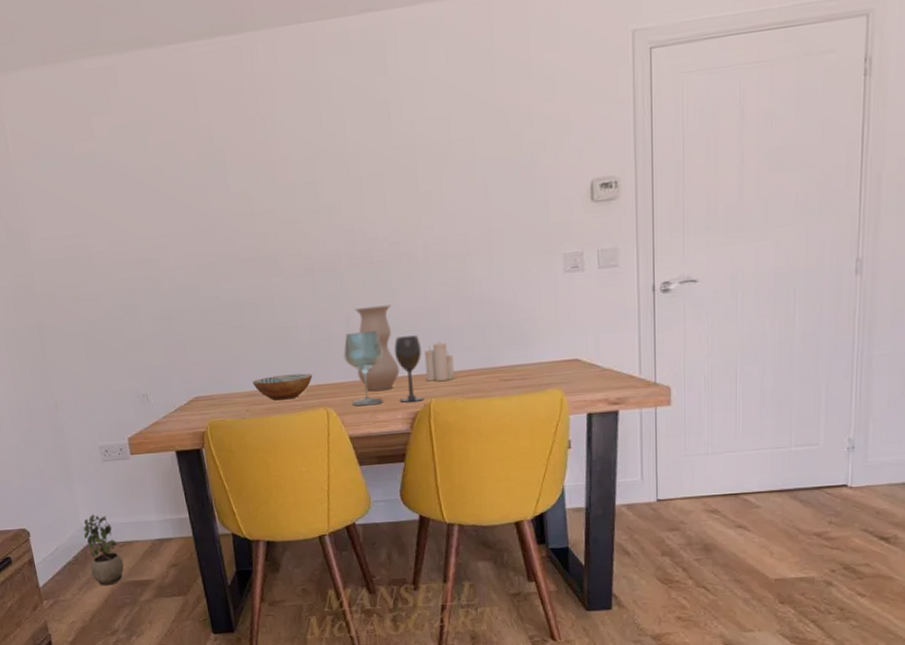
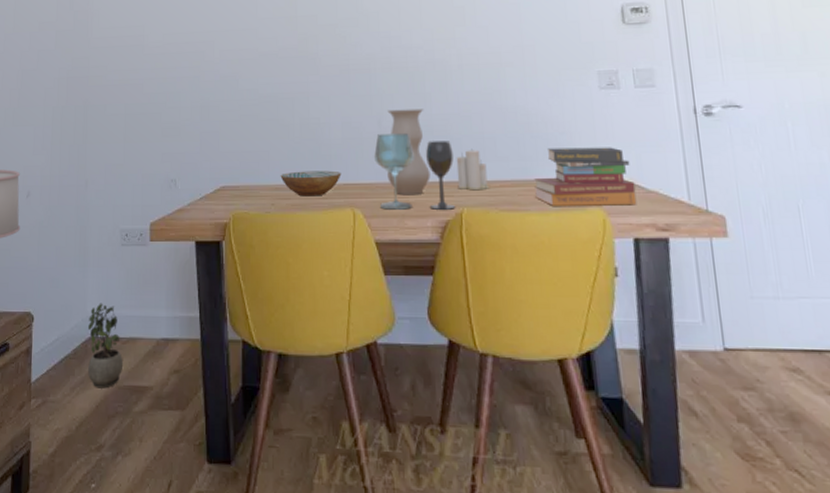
books: none [498,329,592,390] -> present [534,147,637,206]

